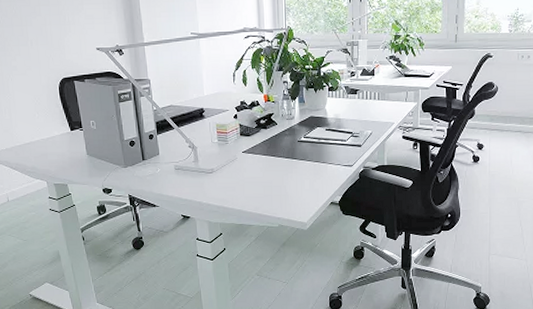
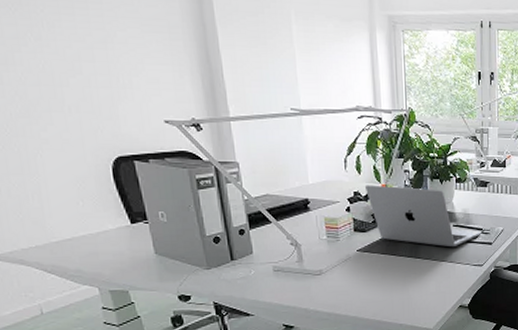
laptop: none [250,95,352,149] -> present [366,185,482,247]

